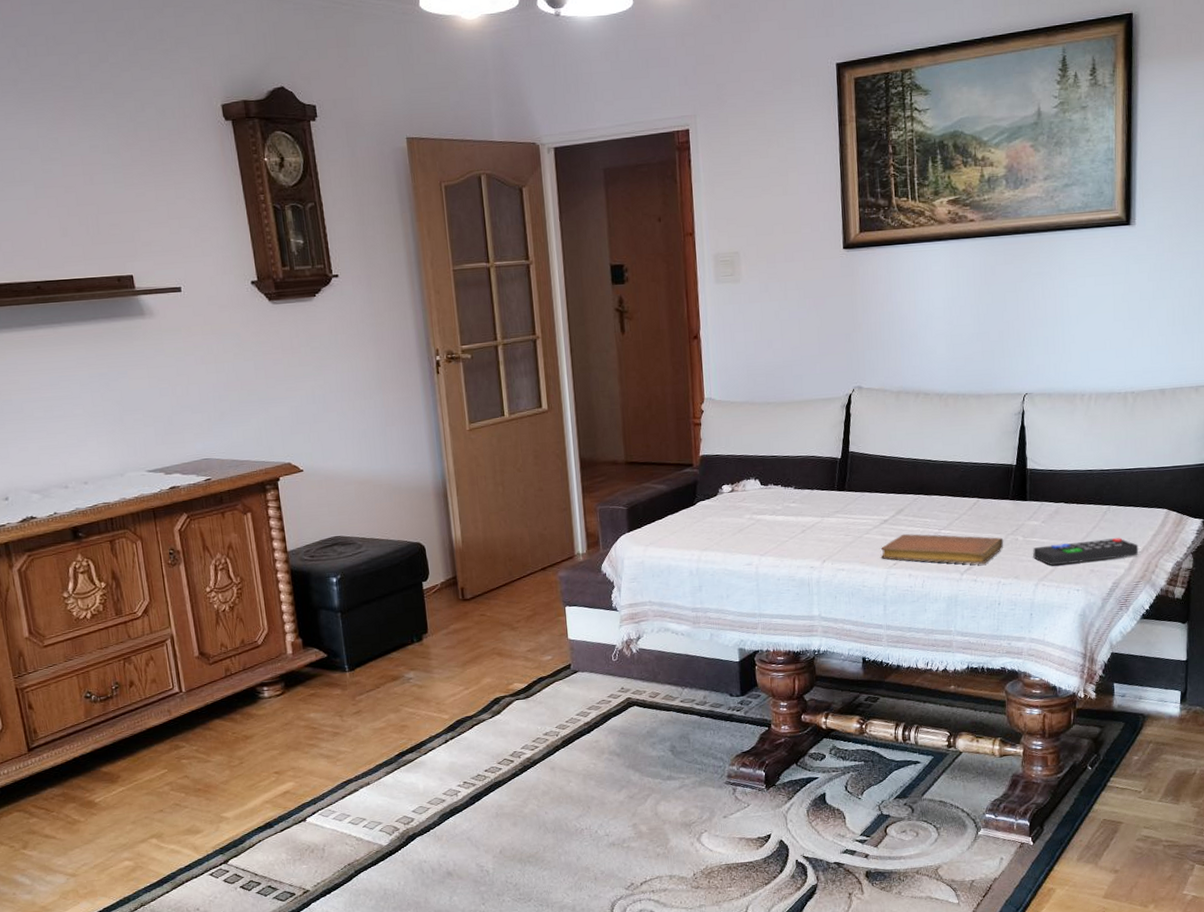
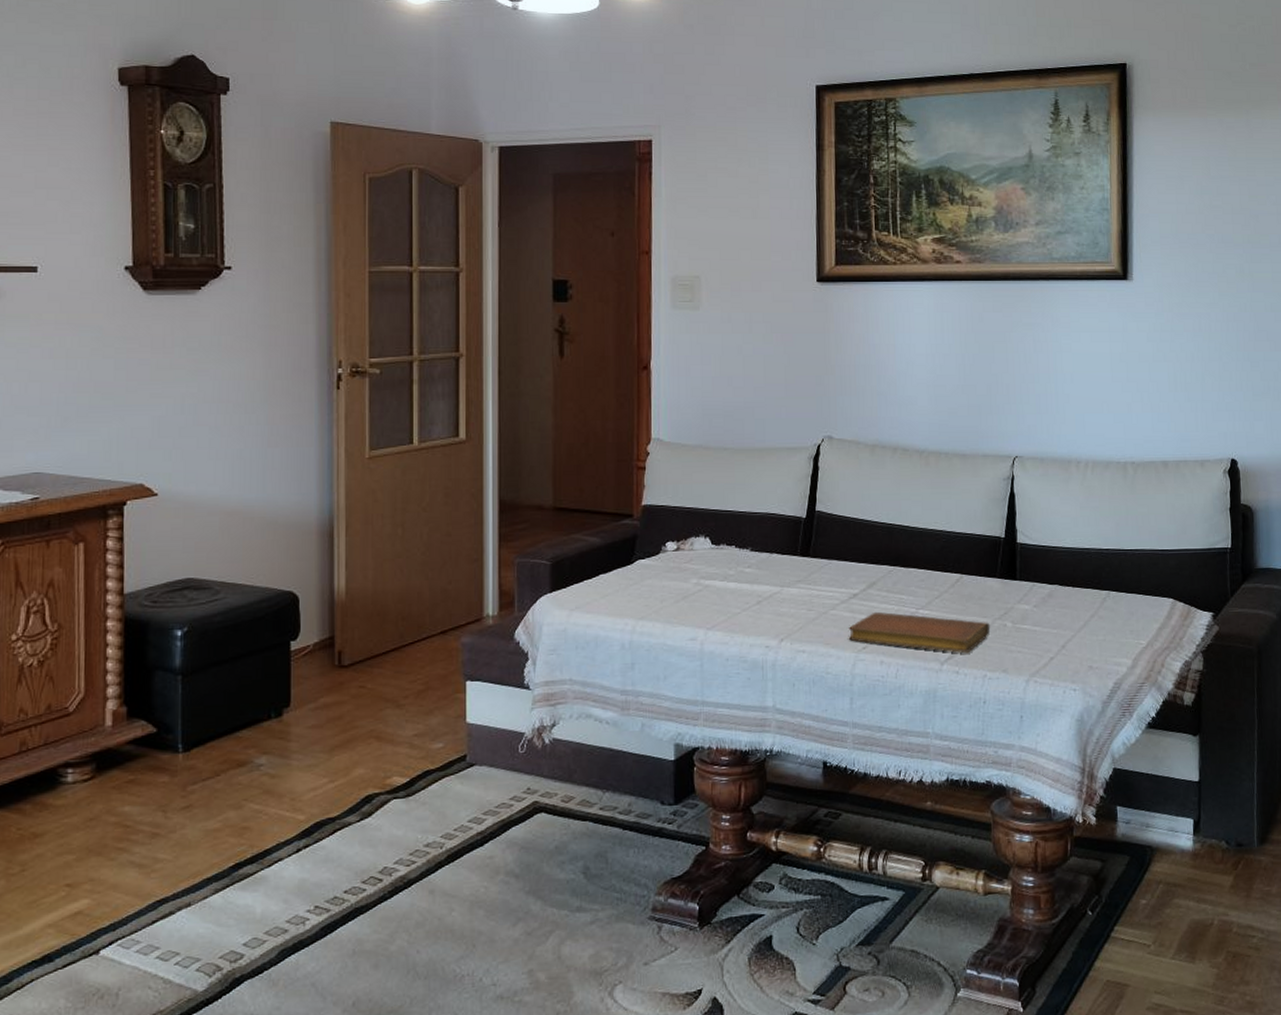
remote control: present [1032,538,1139,566] -> none [1022,629,1143,659]

